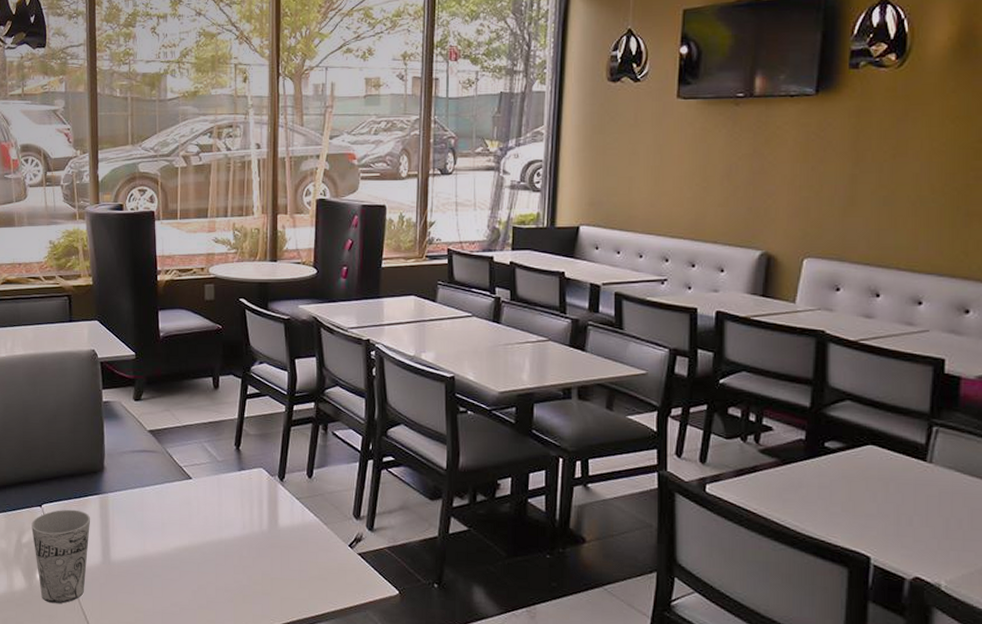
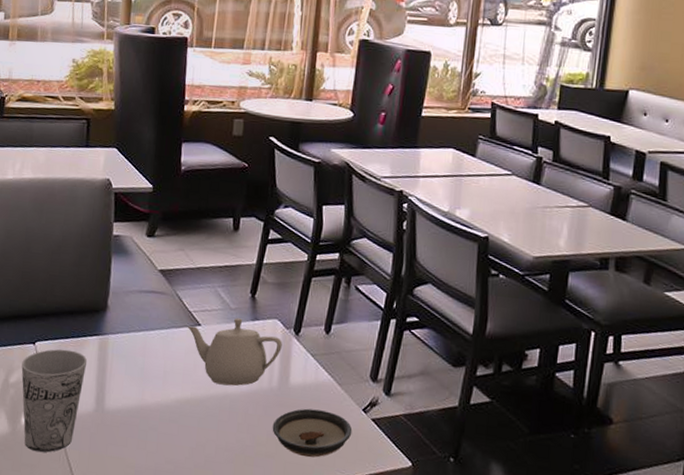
teapot: none [180,469,269,532] -> present [188,318,282,386]
saucer: none [266,548,341,592] -> present [272,408,353,458]

